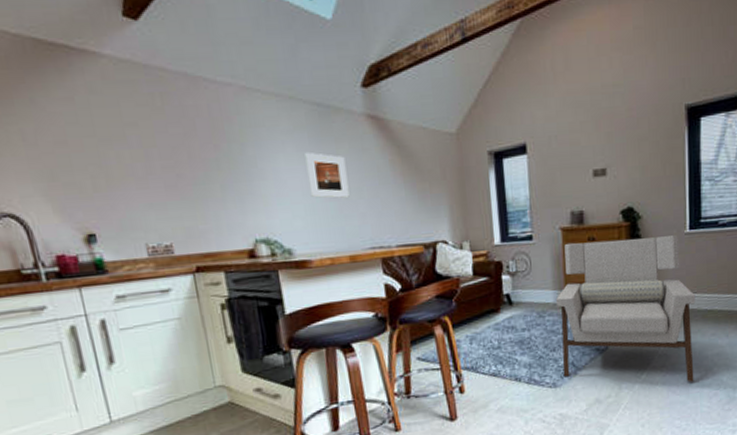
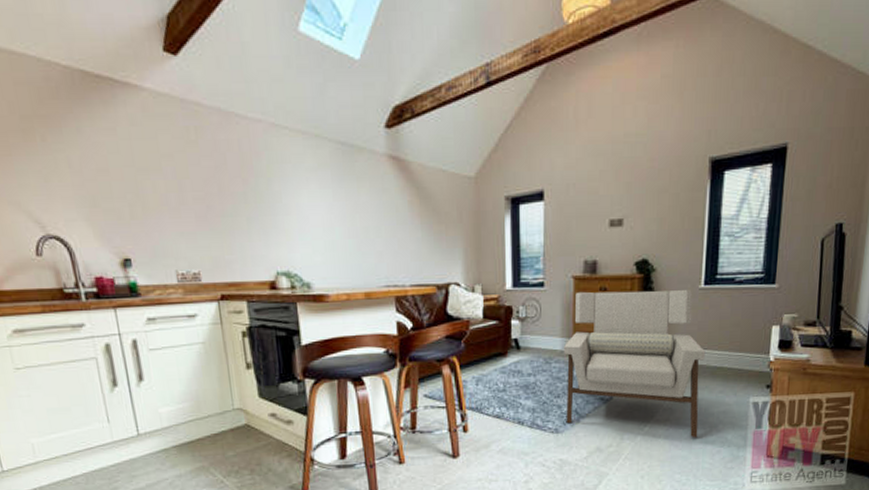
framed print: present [305,153,350,199] -> none [327,190,368,236]

